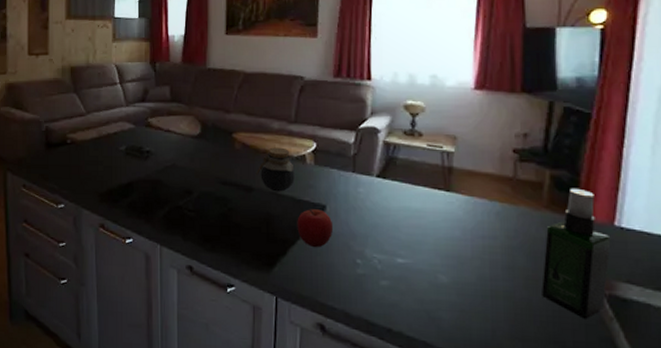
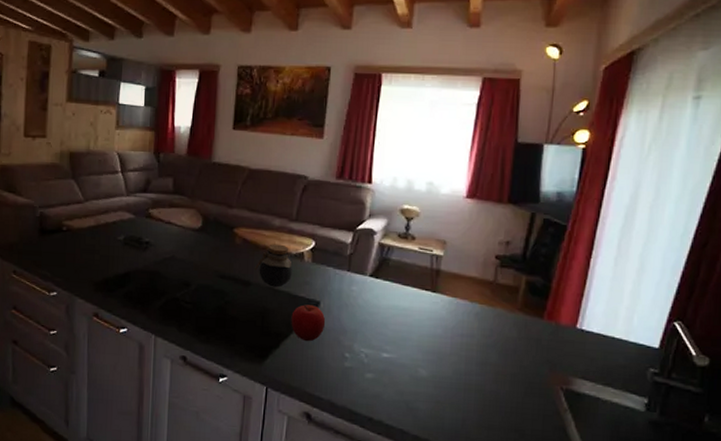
spray bottle: present [541,188,611,319] -> none [509,293,572,410]

